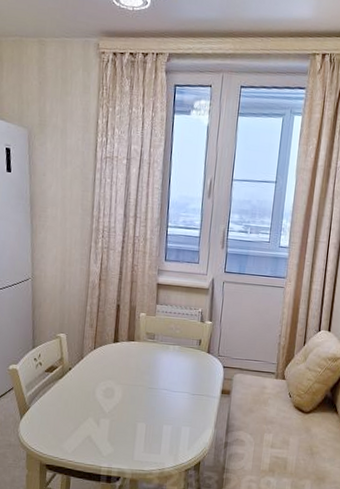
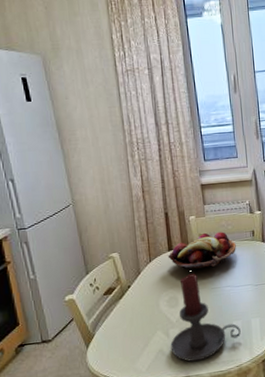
candle holder: none [98,369,170,456] -> present [170,274,241,362]
fruit basket: none [112,332,181,371] -> present [167,232,236,272]

